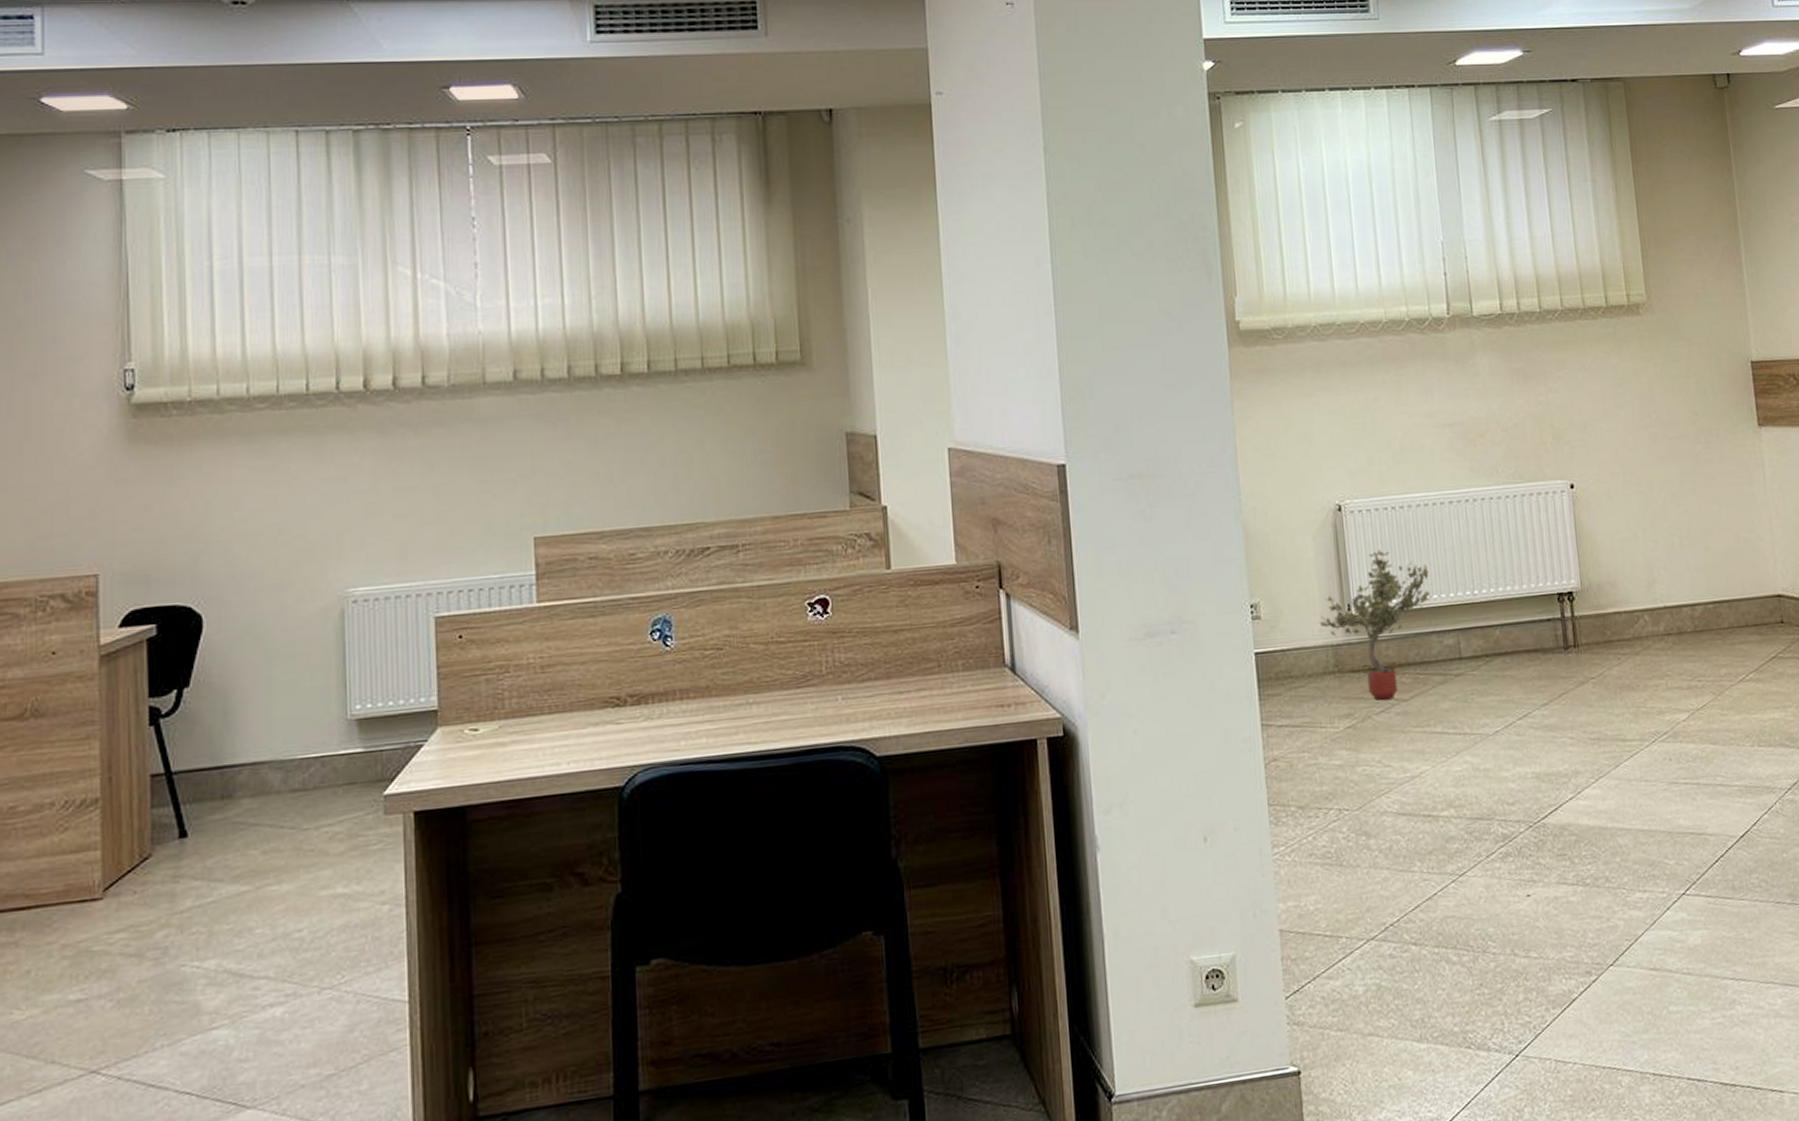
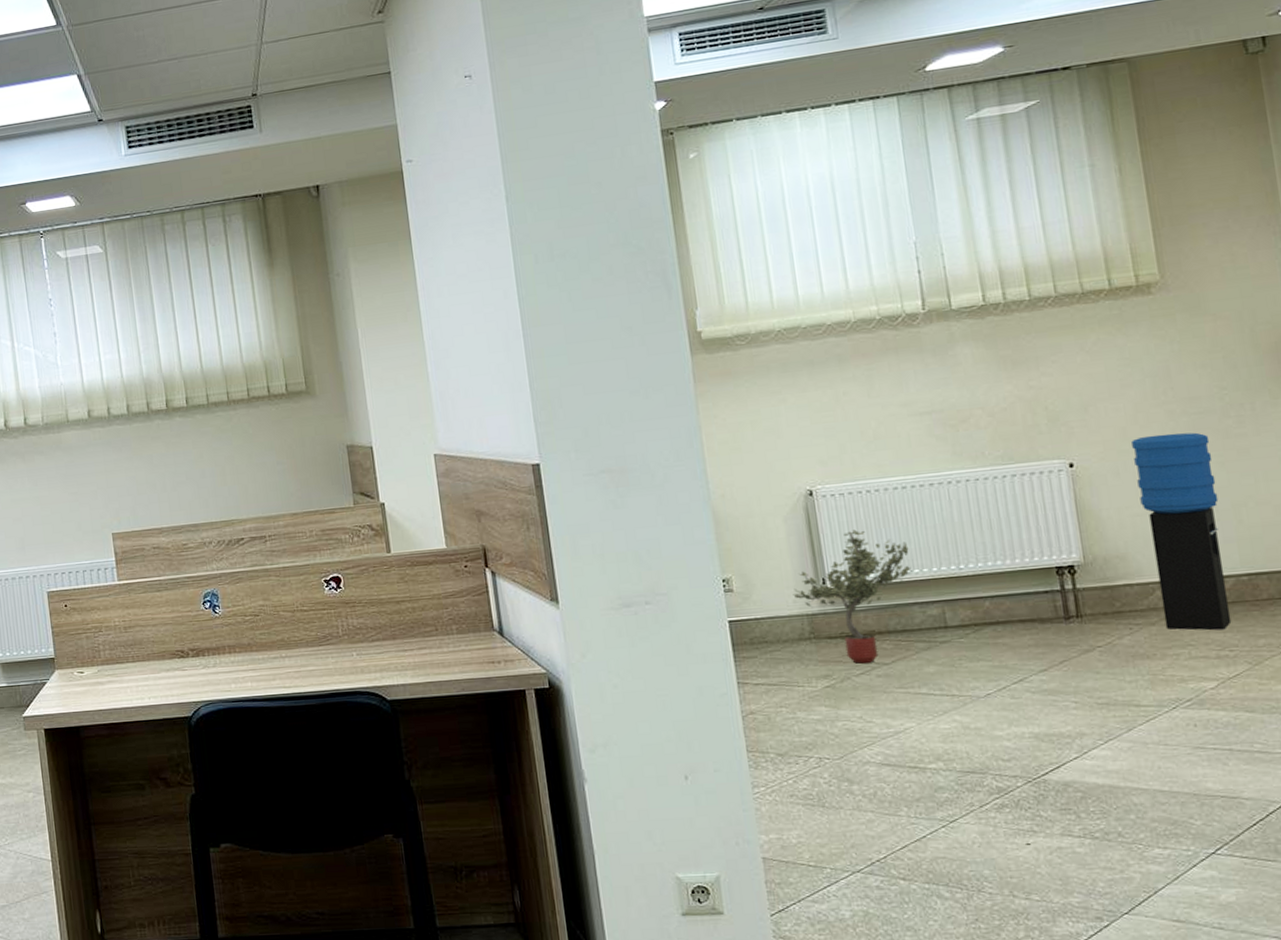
water cooler: none [1622,456,1700,660] -> present [1131,432,1232,630]

